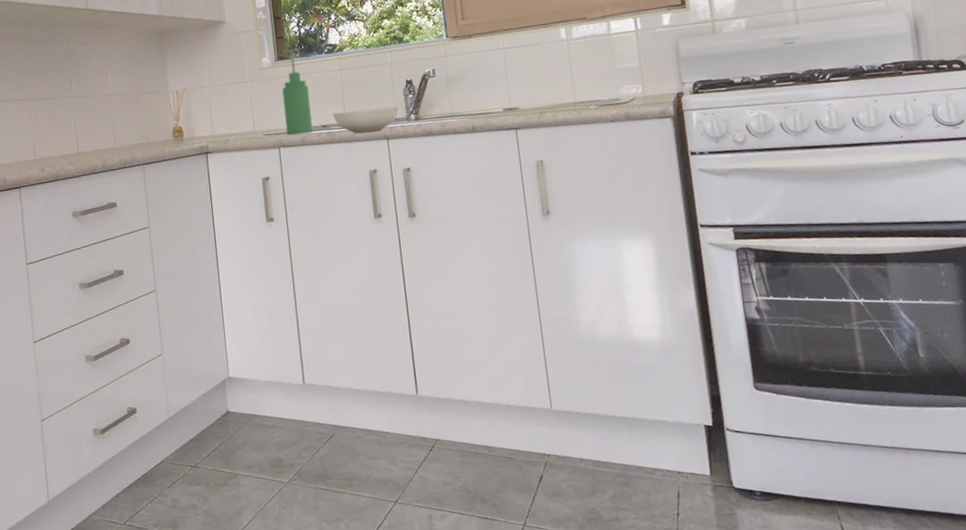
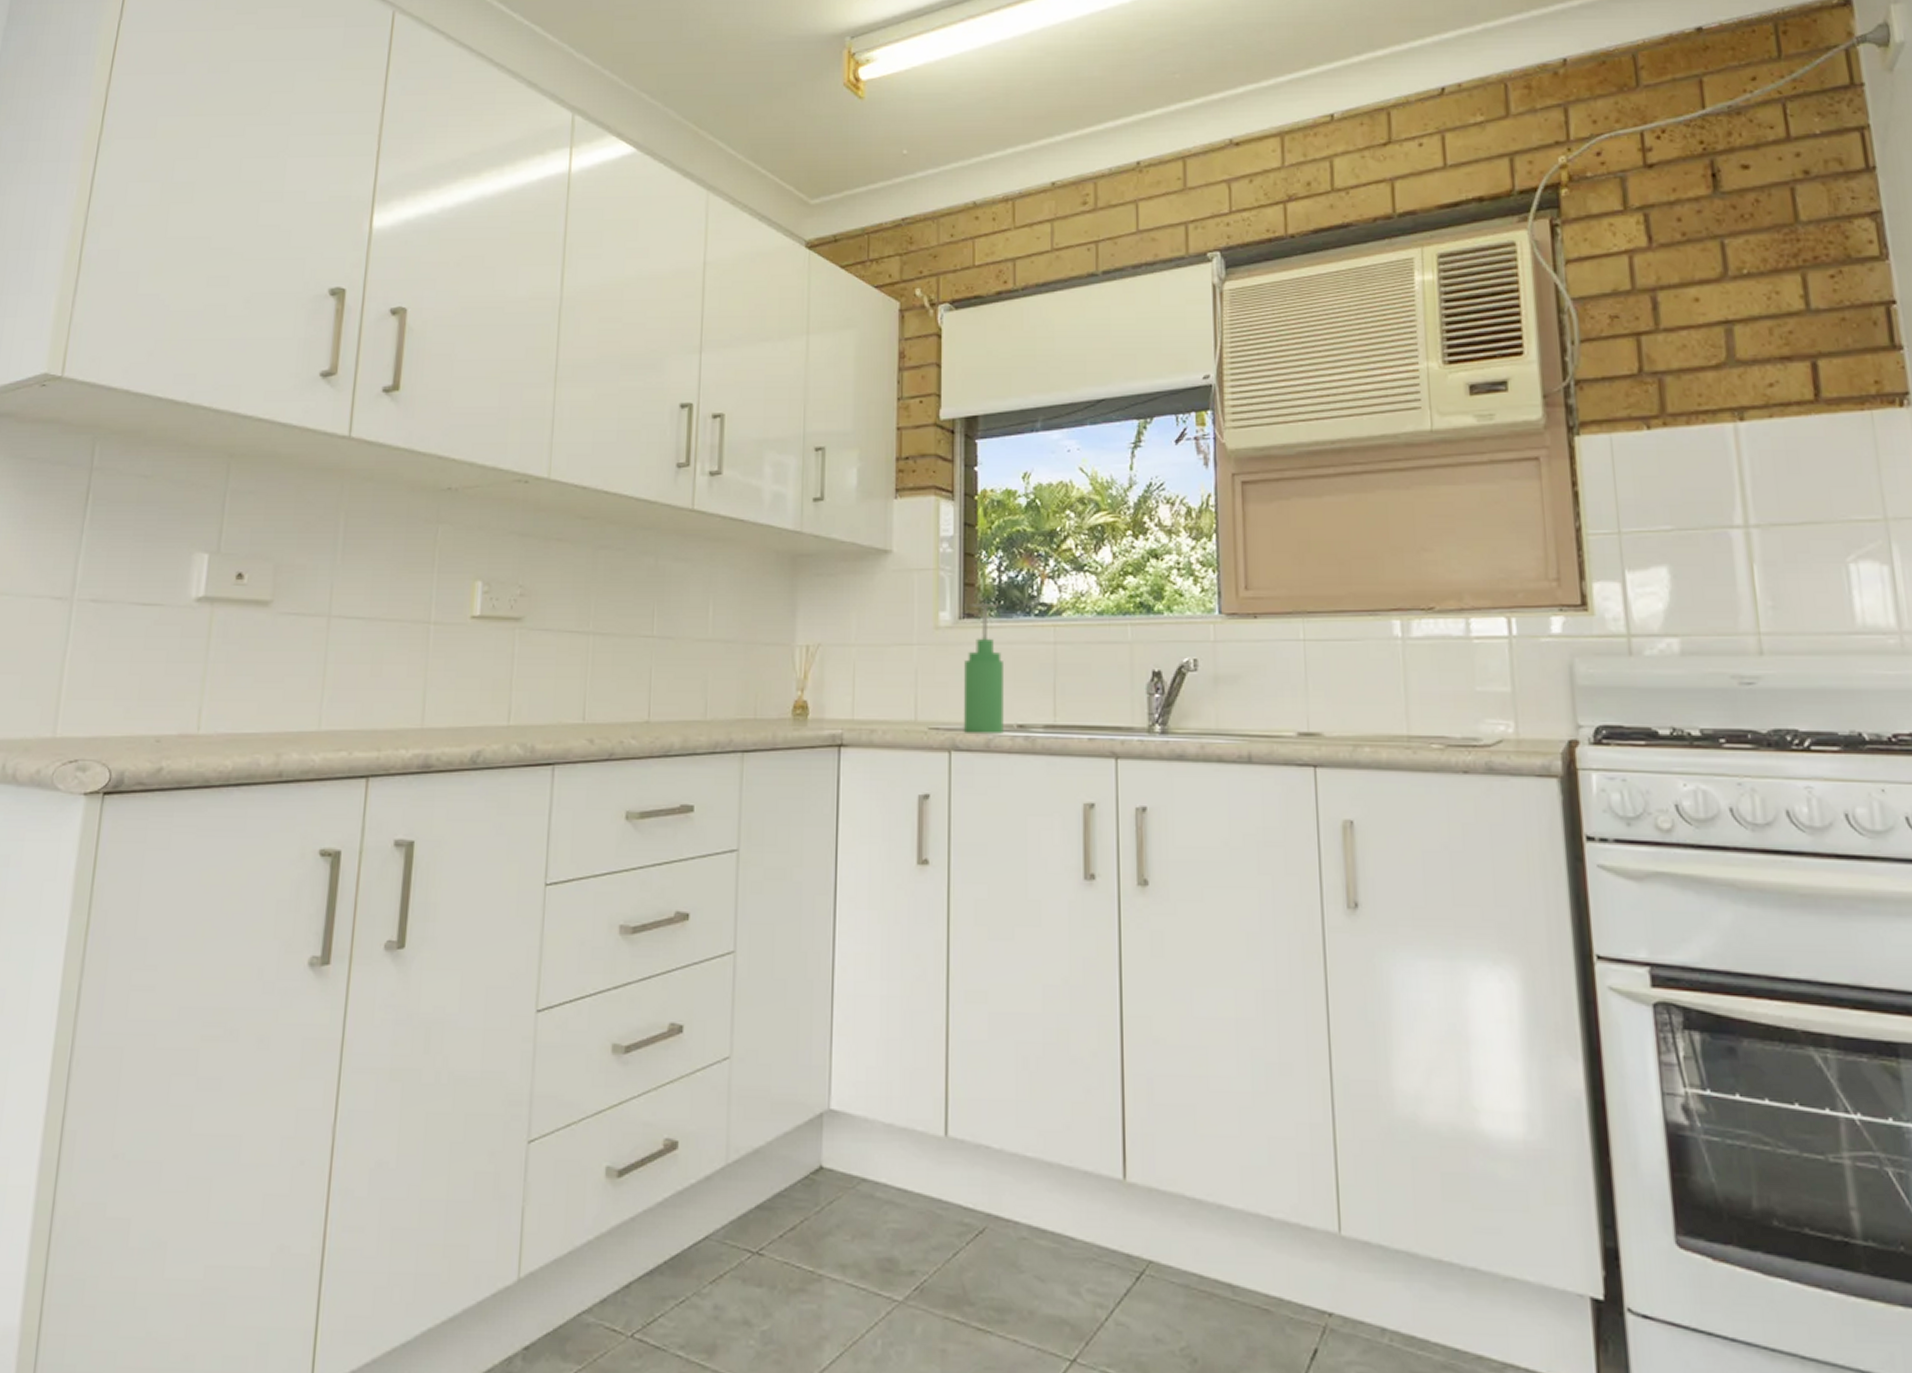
bowl: present [332,106,399,134] -> none [1036,707,1137,745]

